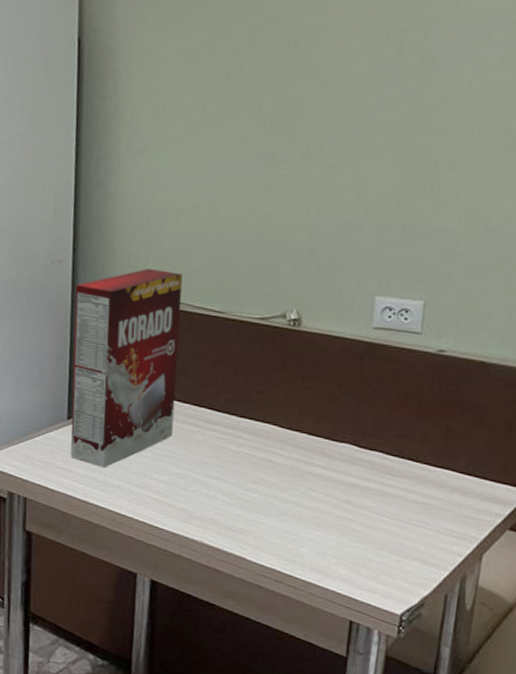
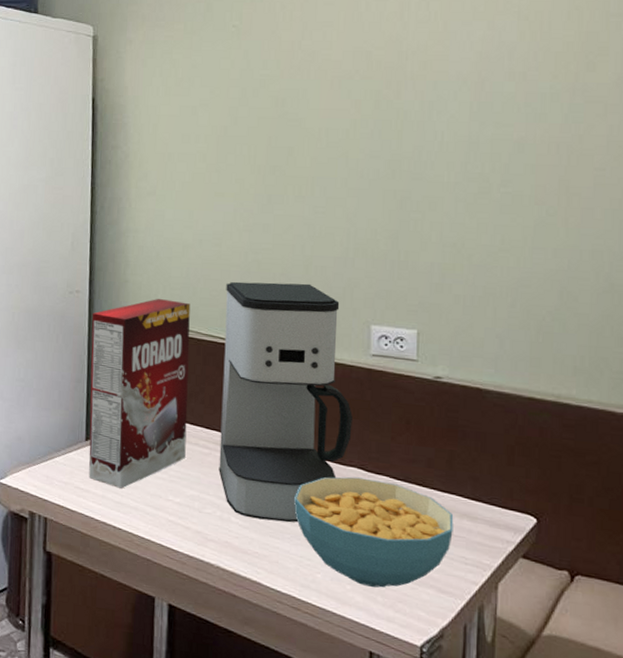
coffee maker: none [206,249,349,499] -> present [218,281,353,523]
cereal bowl: none [282,453,445,561] -> present [293,477,454,588]

